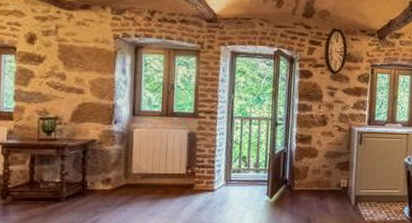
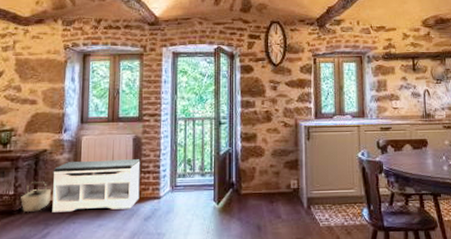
basket: none [68,170,102,200] -> present [20,182,52,213]
bench: none [102,152,195,200] -> present [52,159,141,212]

